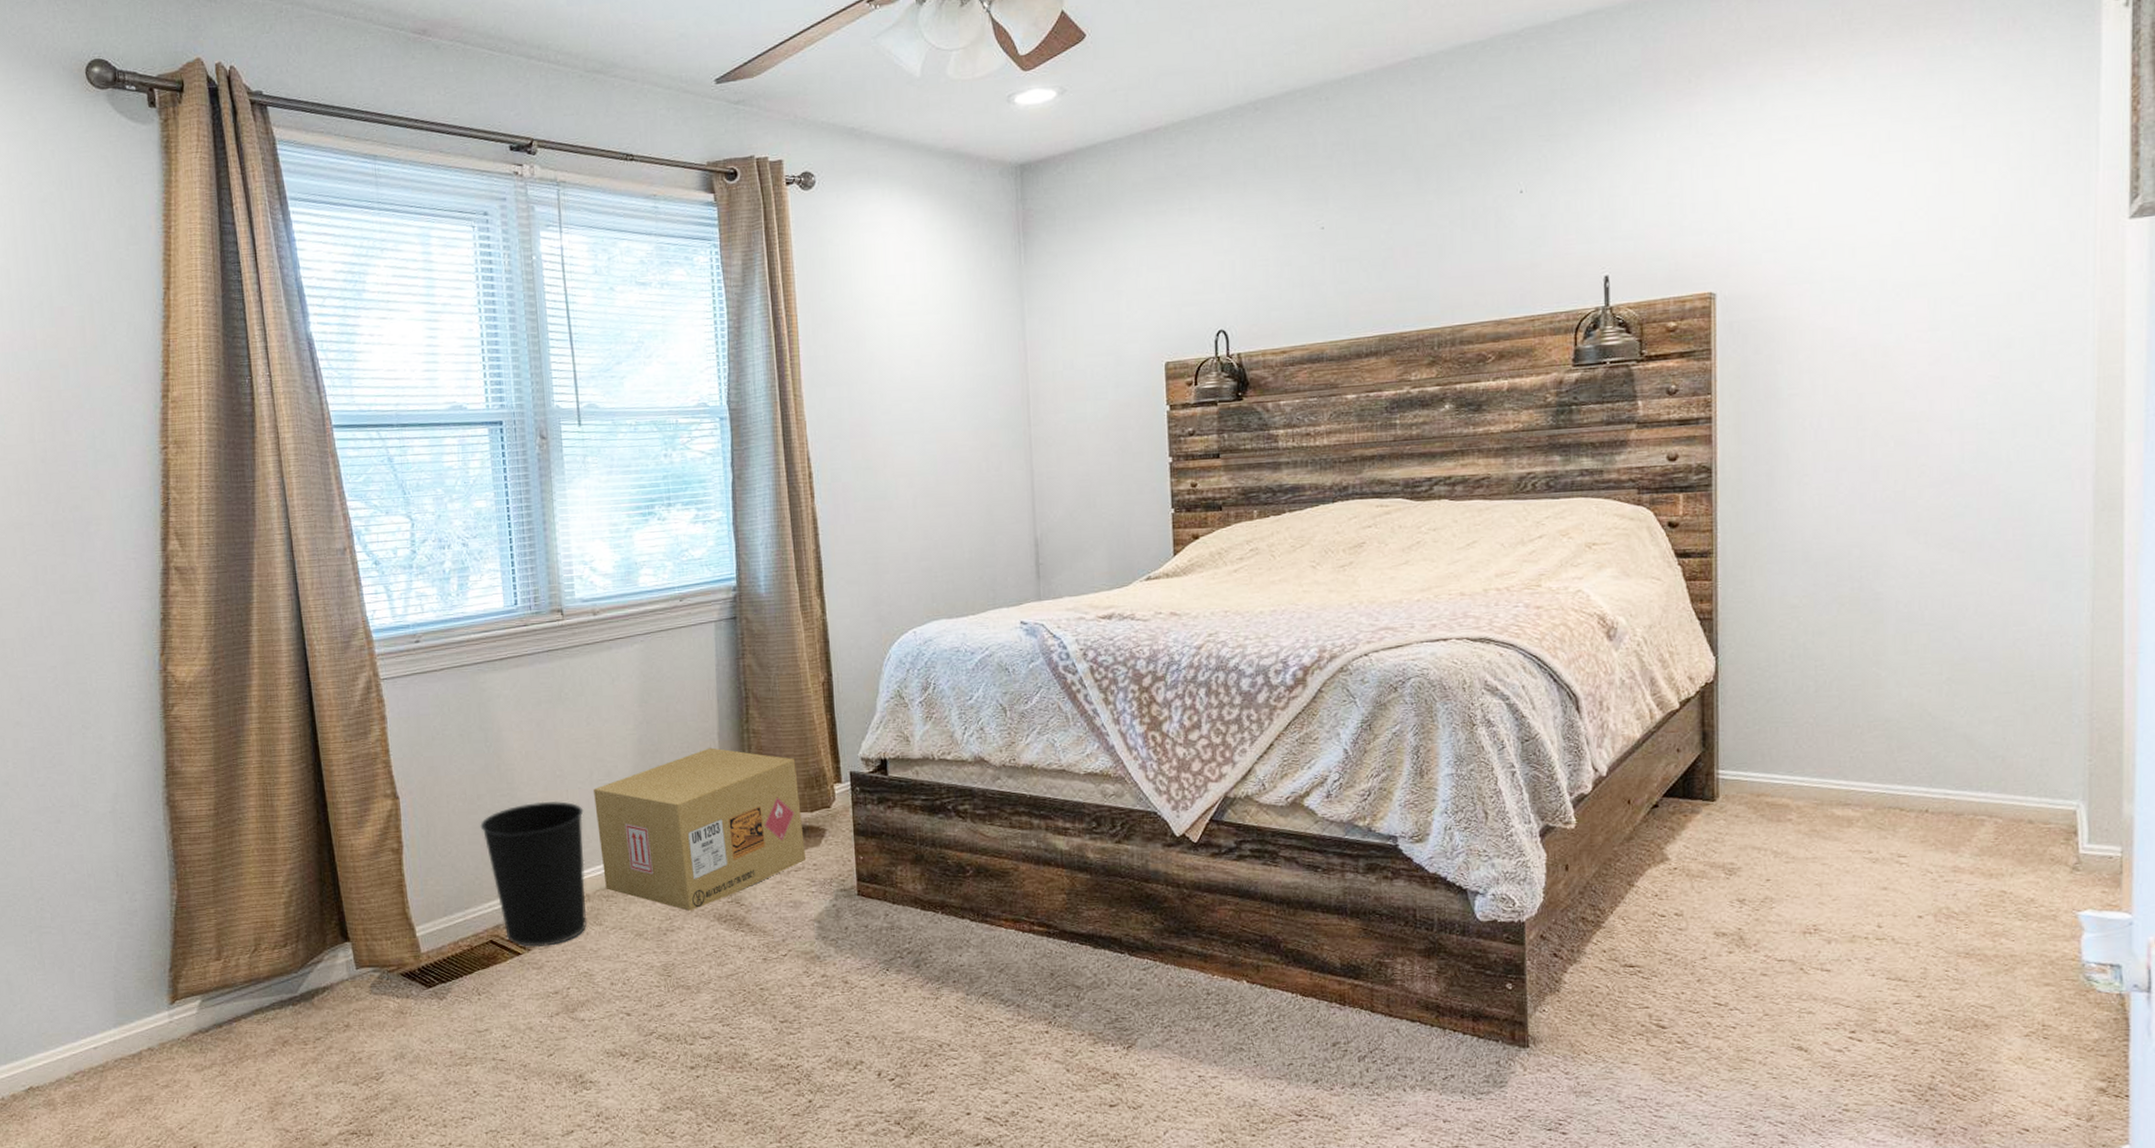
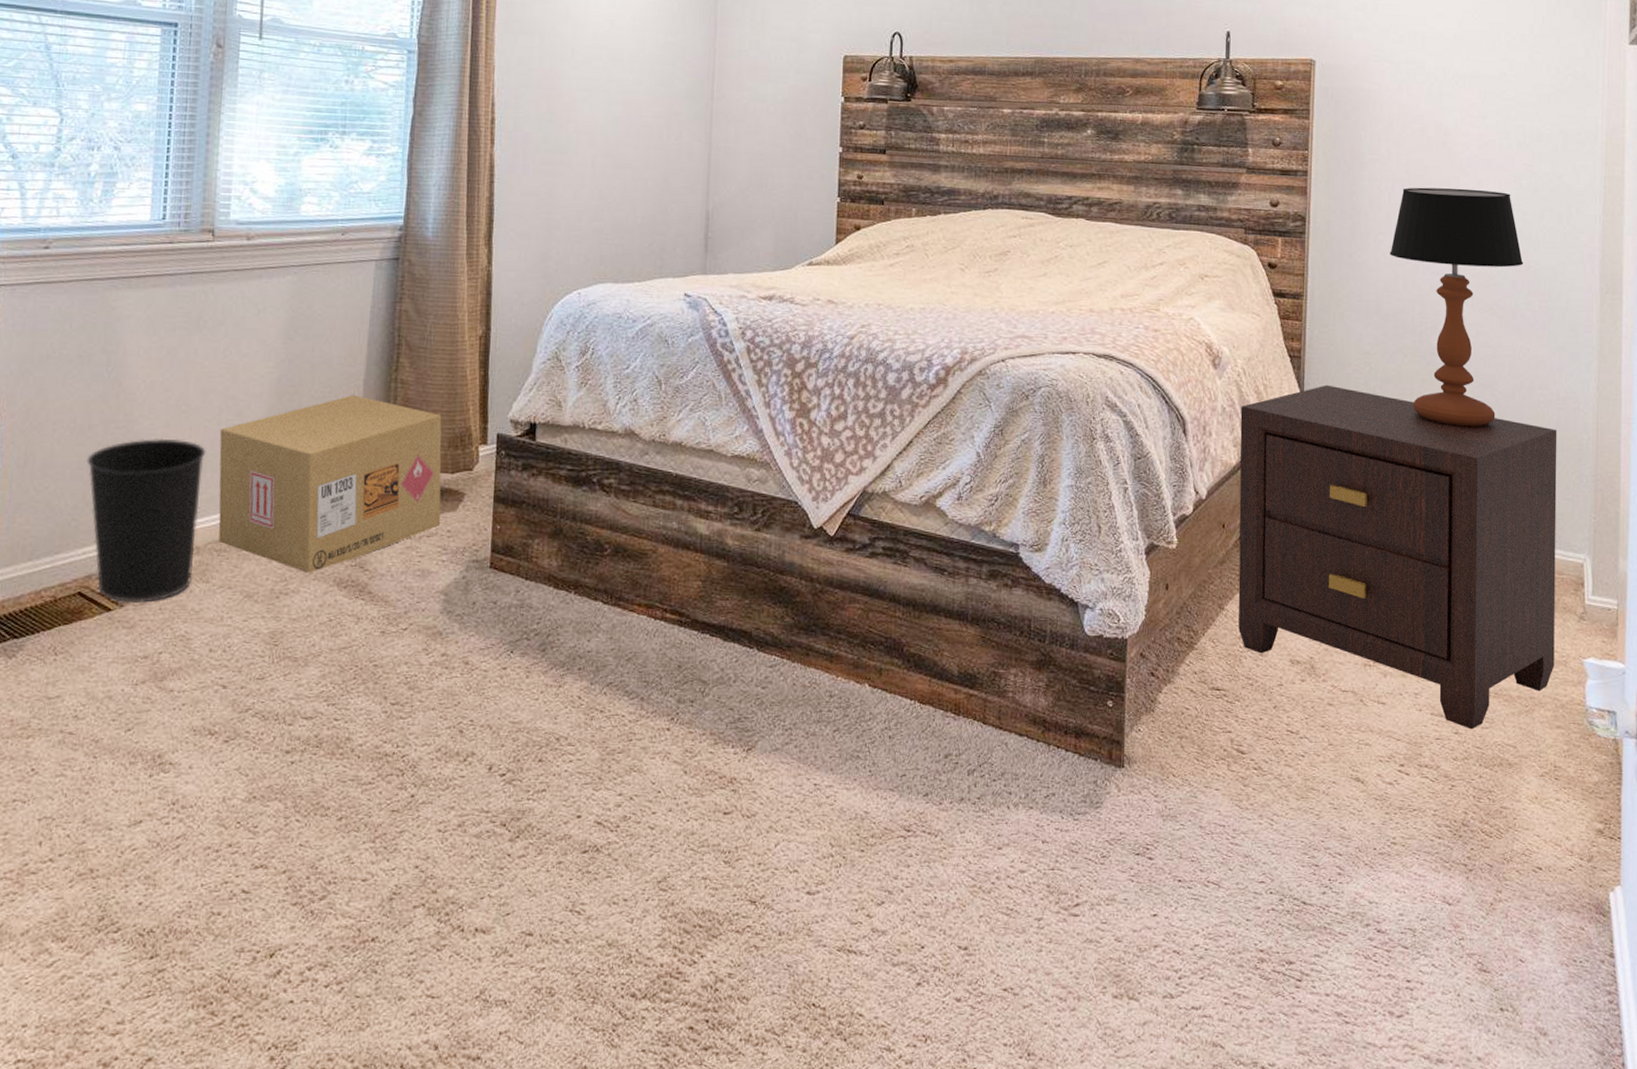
nightstand: none [1643,645,2041,992] -> present [1238,385,1557,730]
table lamp: none [1818,411,1991,675] -> present [1390,187,1524,427]

